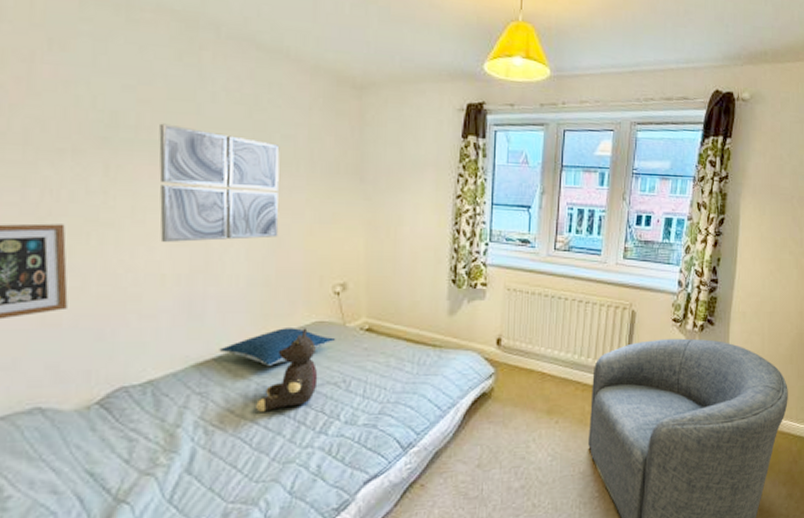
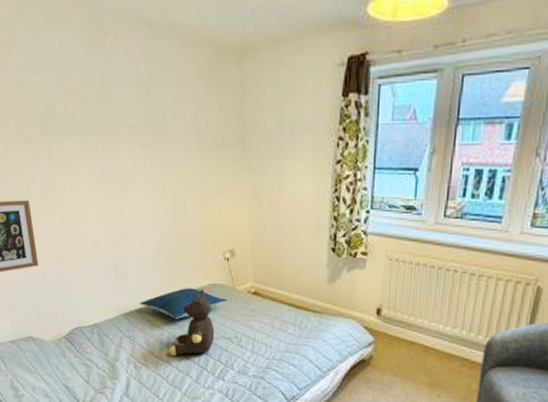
wall art: present [159,123,280,243] -> none [81,109,177,214]

